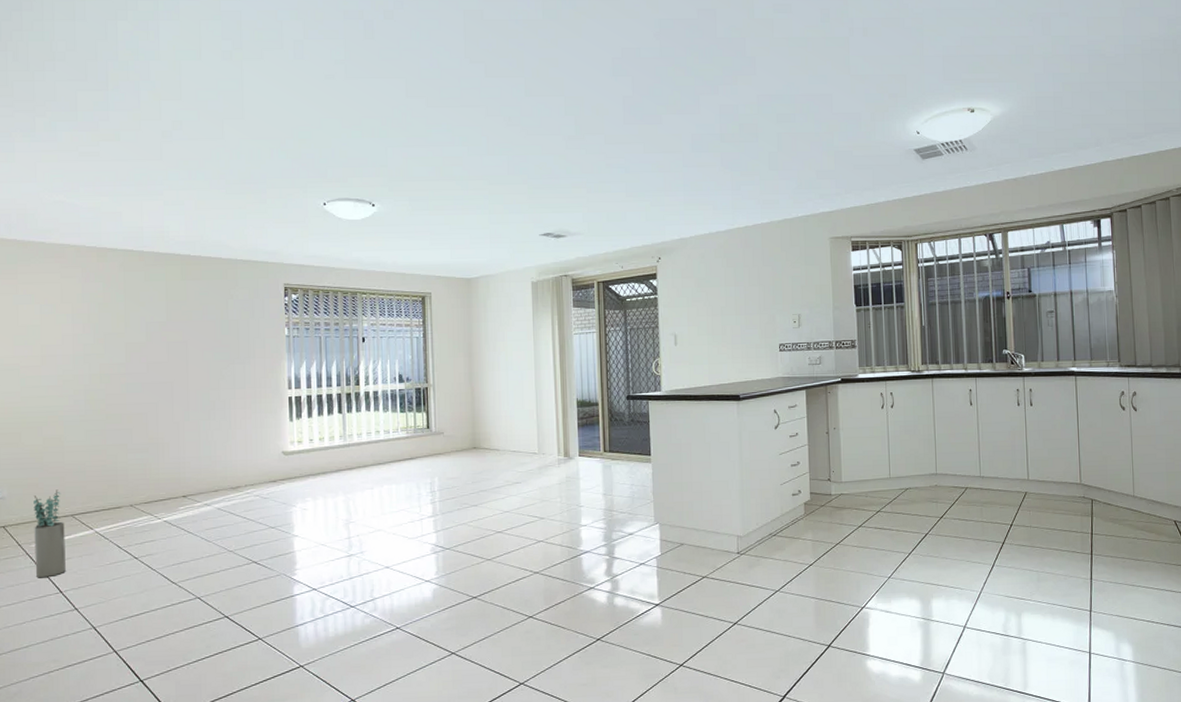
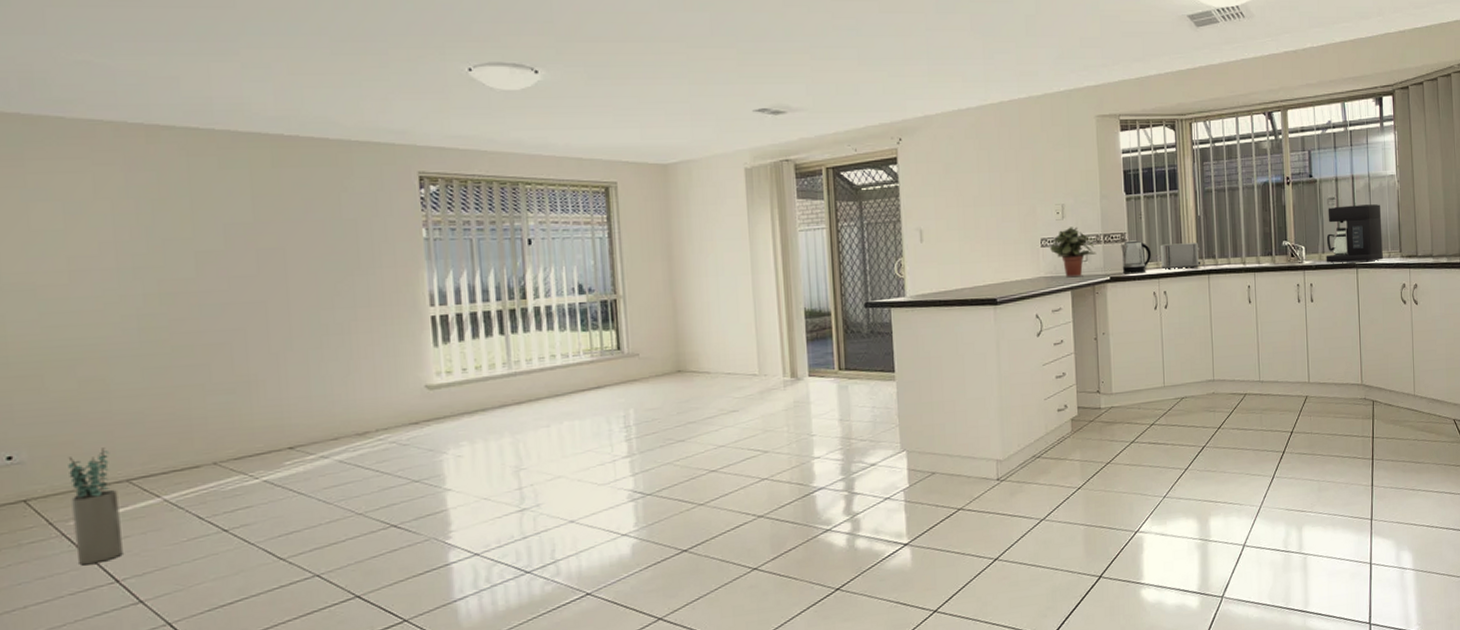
potted plant: none [787,334,830,378] -> present [1050,227,1097,278]
kettle: none [851,347,880,377] -> present [1121,240,1152,275]
toaster: none [887,350,925,373] -> present [1160,242,1201,270]
coffee maker: none [1045,317,1102,371] -> present [1326,204,1383,263]

